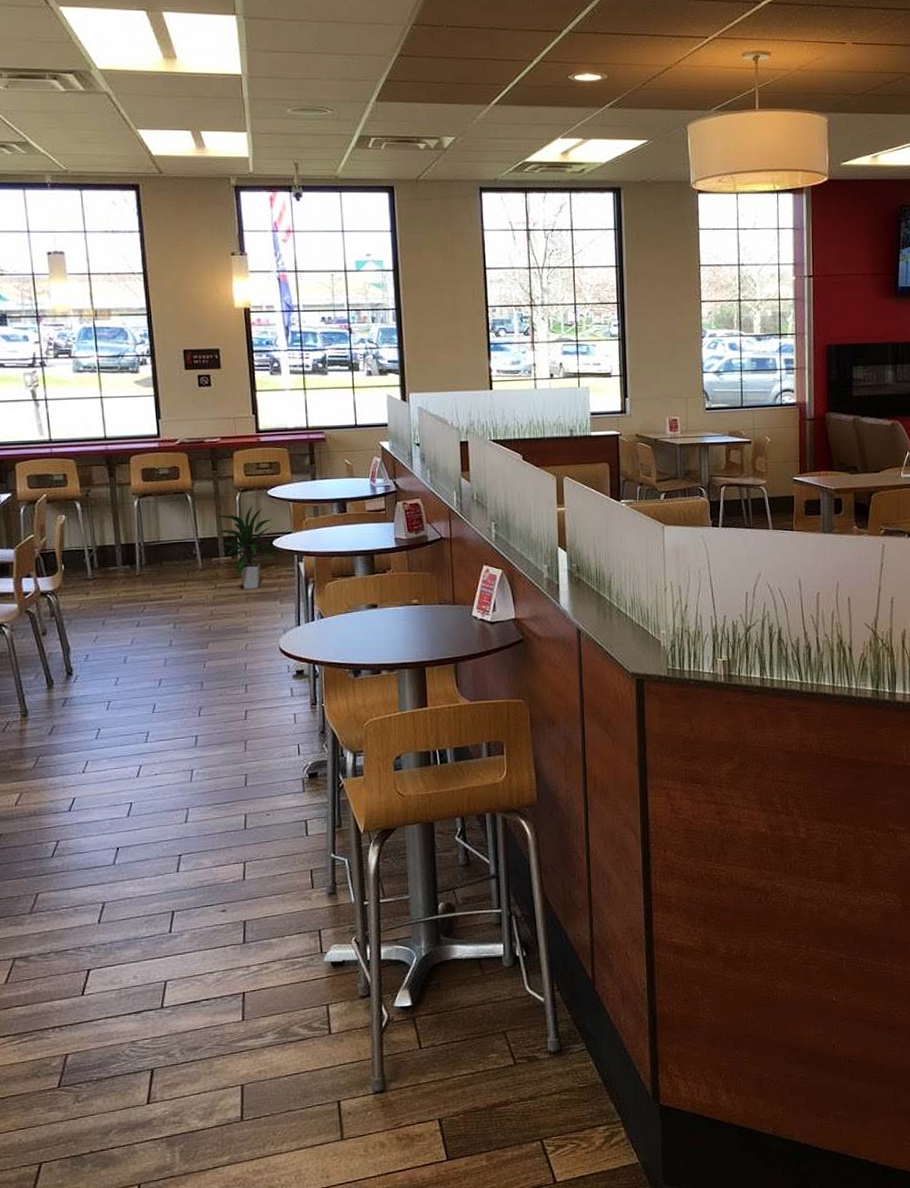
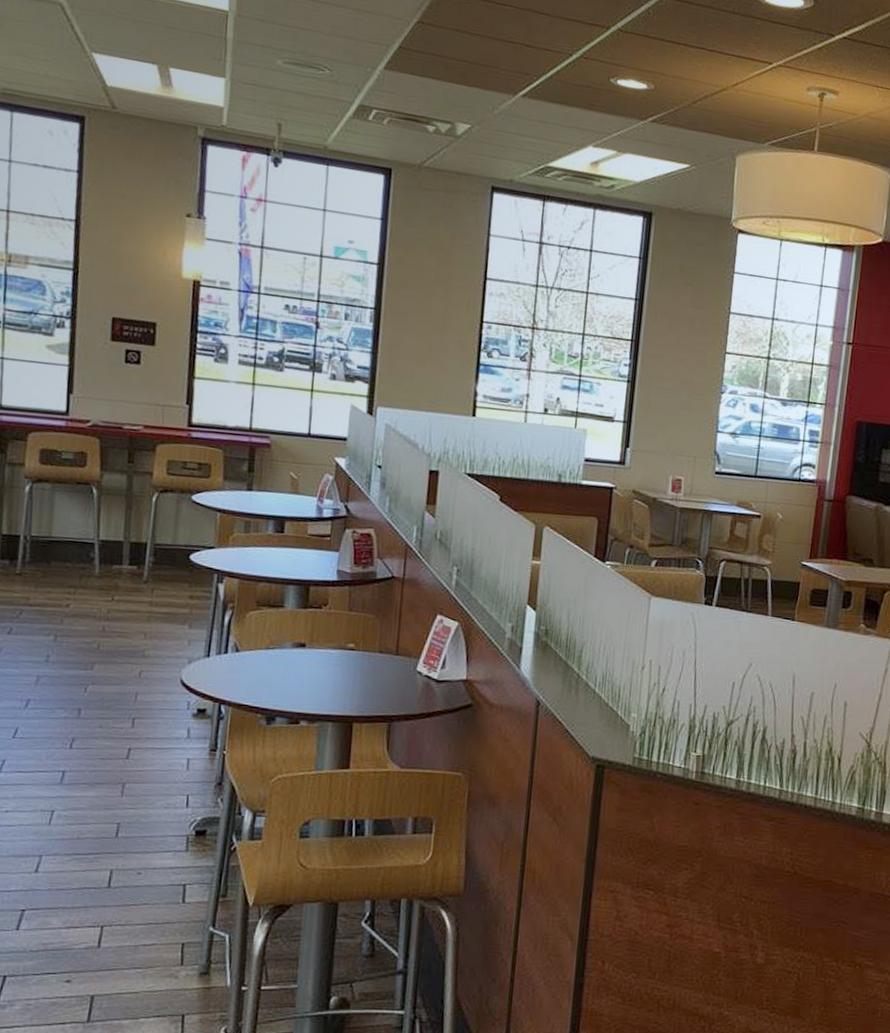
indoor plant: present [214,505,280,589] -> none [119,510,197,608]

